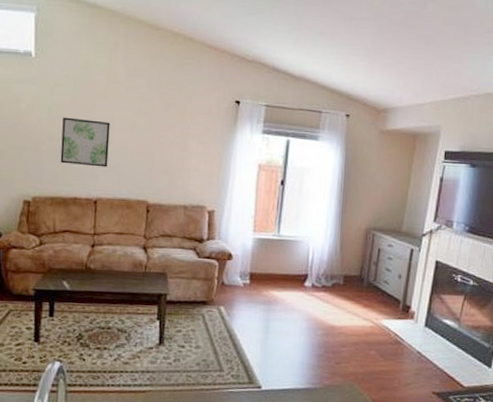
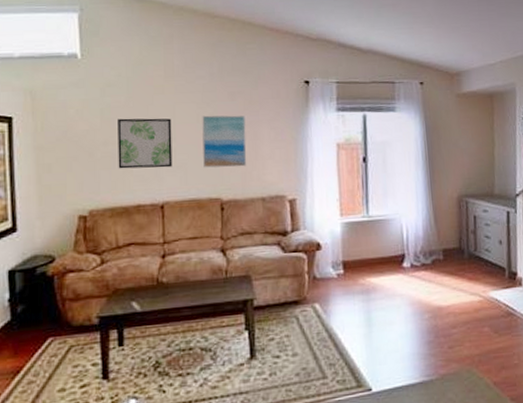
wall art: none [135,123,177,175] -> present [202,115,247,168]

